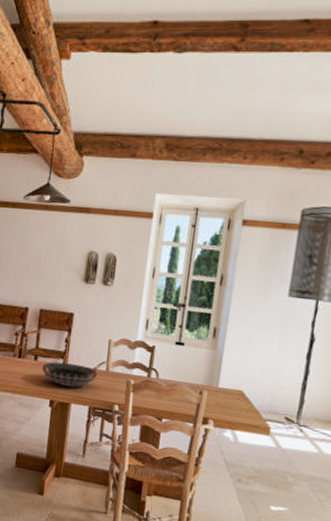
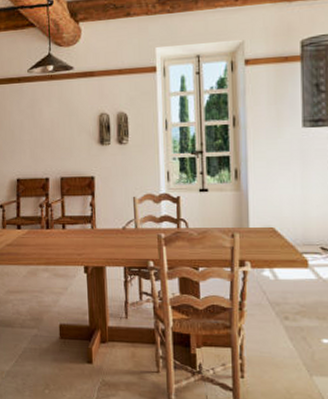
decorative bowl: present [42,362,99,387] -> none [71,227,128,250]

